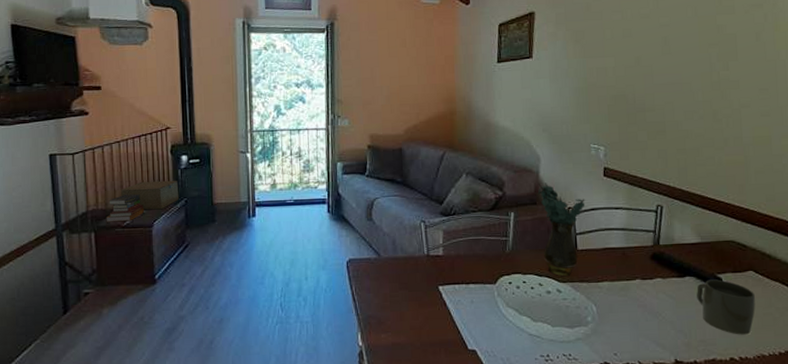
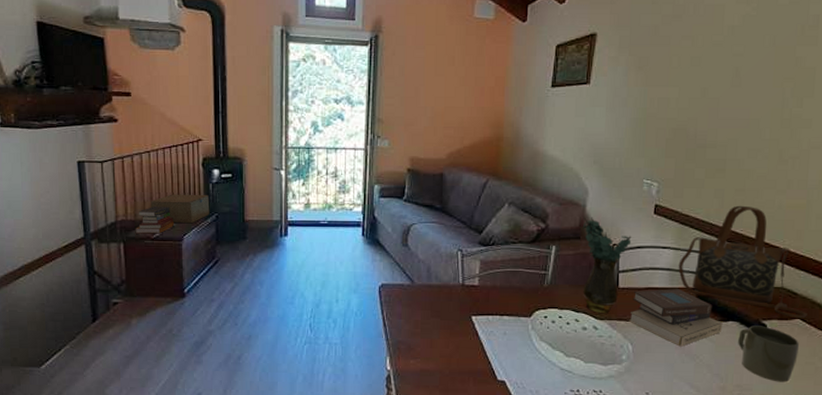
books: none [590,248,681,305] -> present [629,289,723,347]
handbag: none [632,164,759,270] -> present [678,205,807,318]

